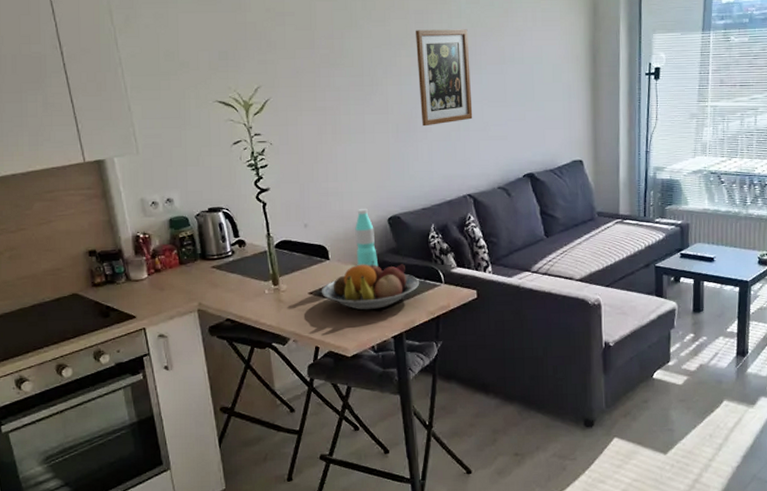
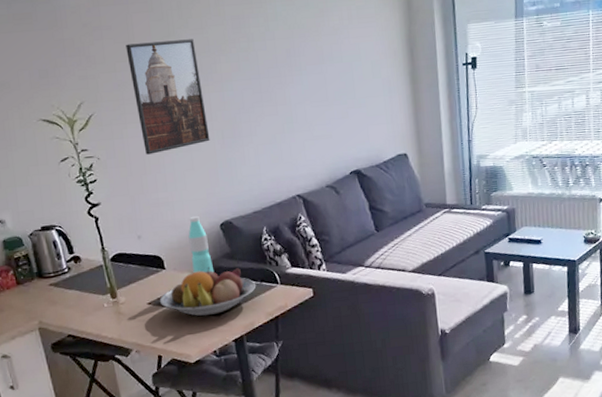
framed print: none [307,31,384,143] -> present [126,39,210,155]
wall art: present [416,29,473,127] -> none [234,31,297,131]

